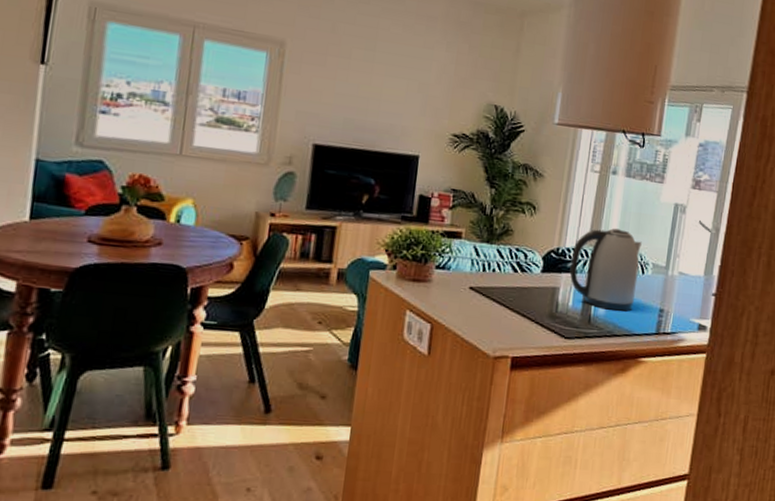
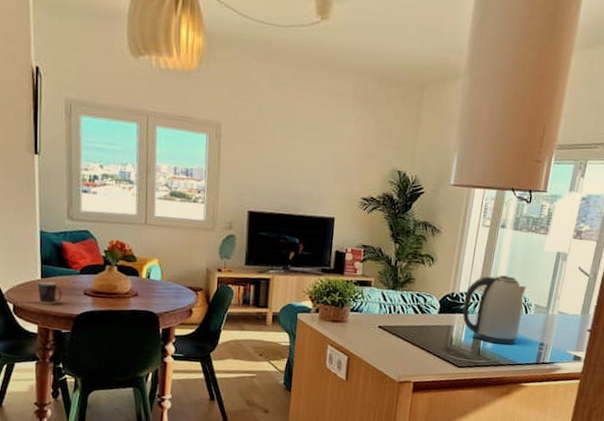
mug: none [23,223,57,255] -> present [37,281,62,305]

